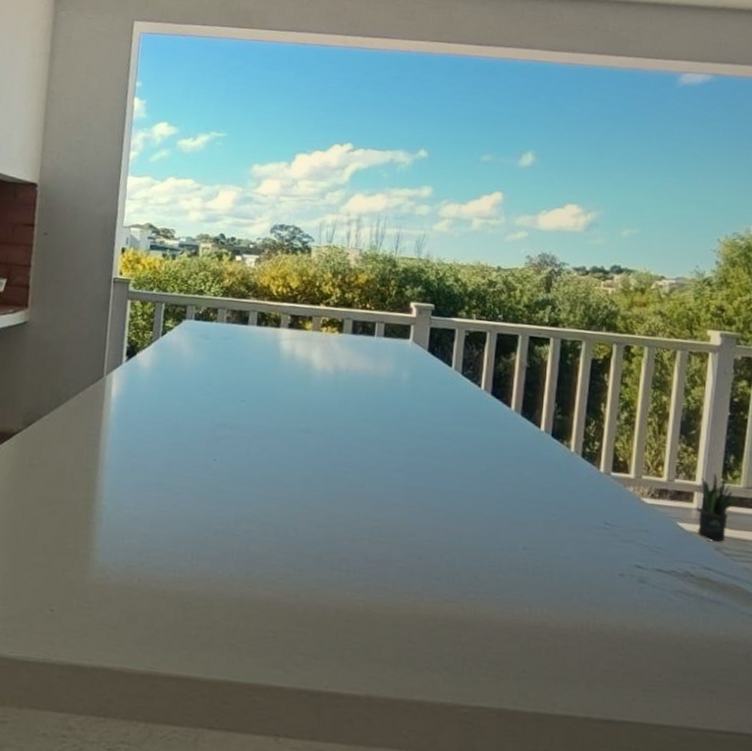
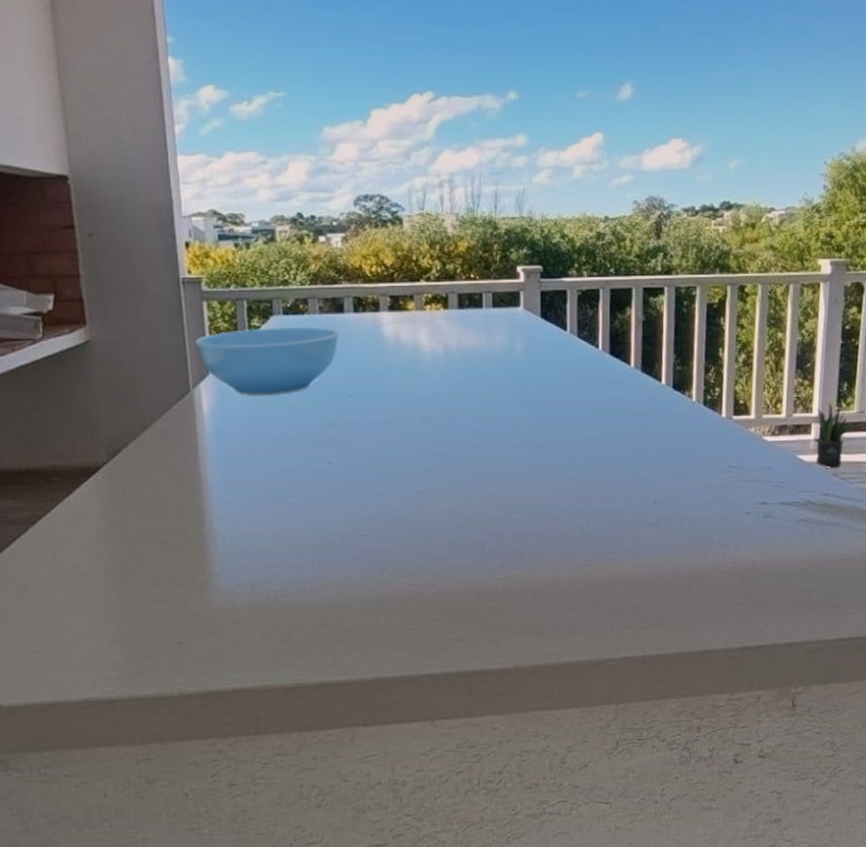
bowl: none [115,328,242,390] -> present [195,327,340,395]

